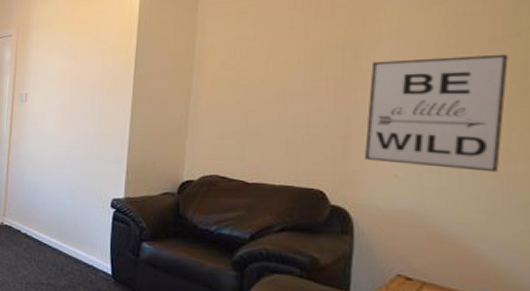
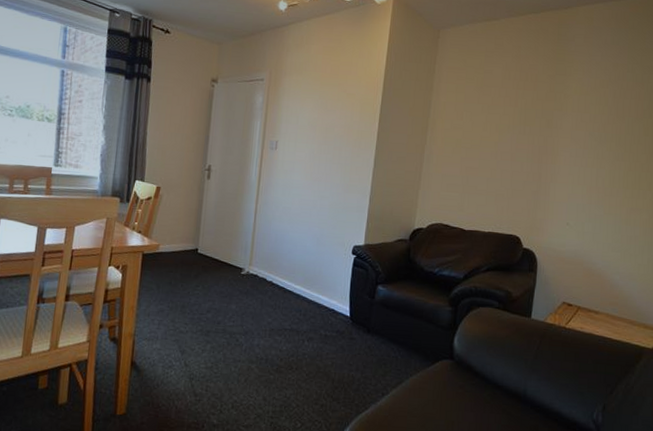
wall art: present [364,54,508,173] -> none [548,130,643,221]

